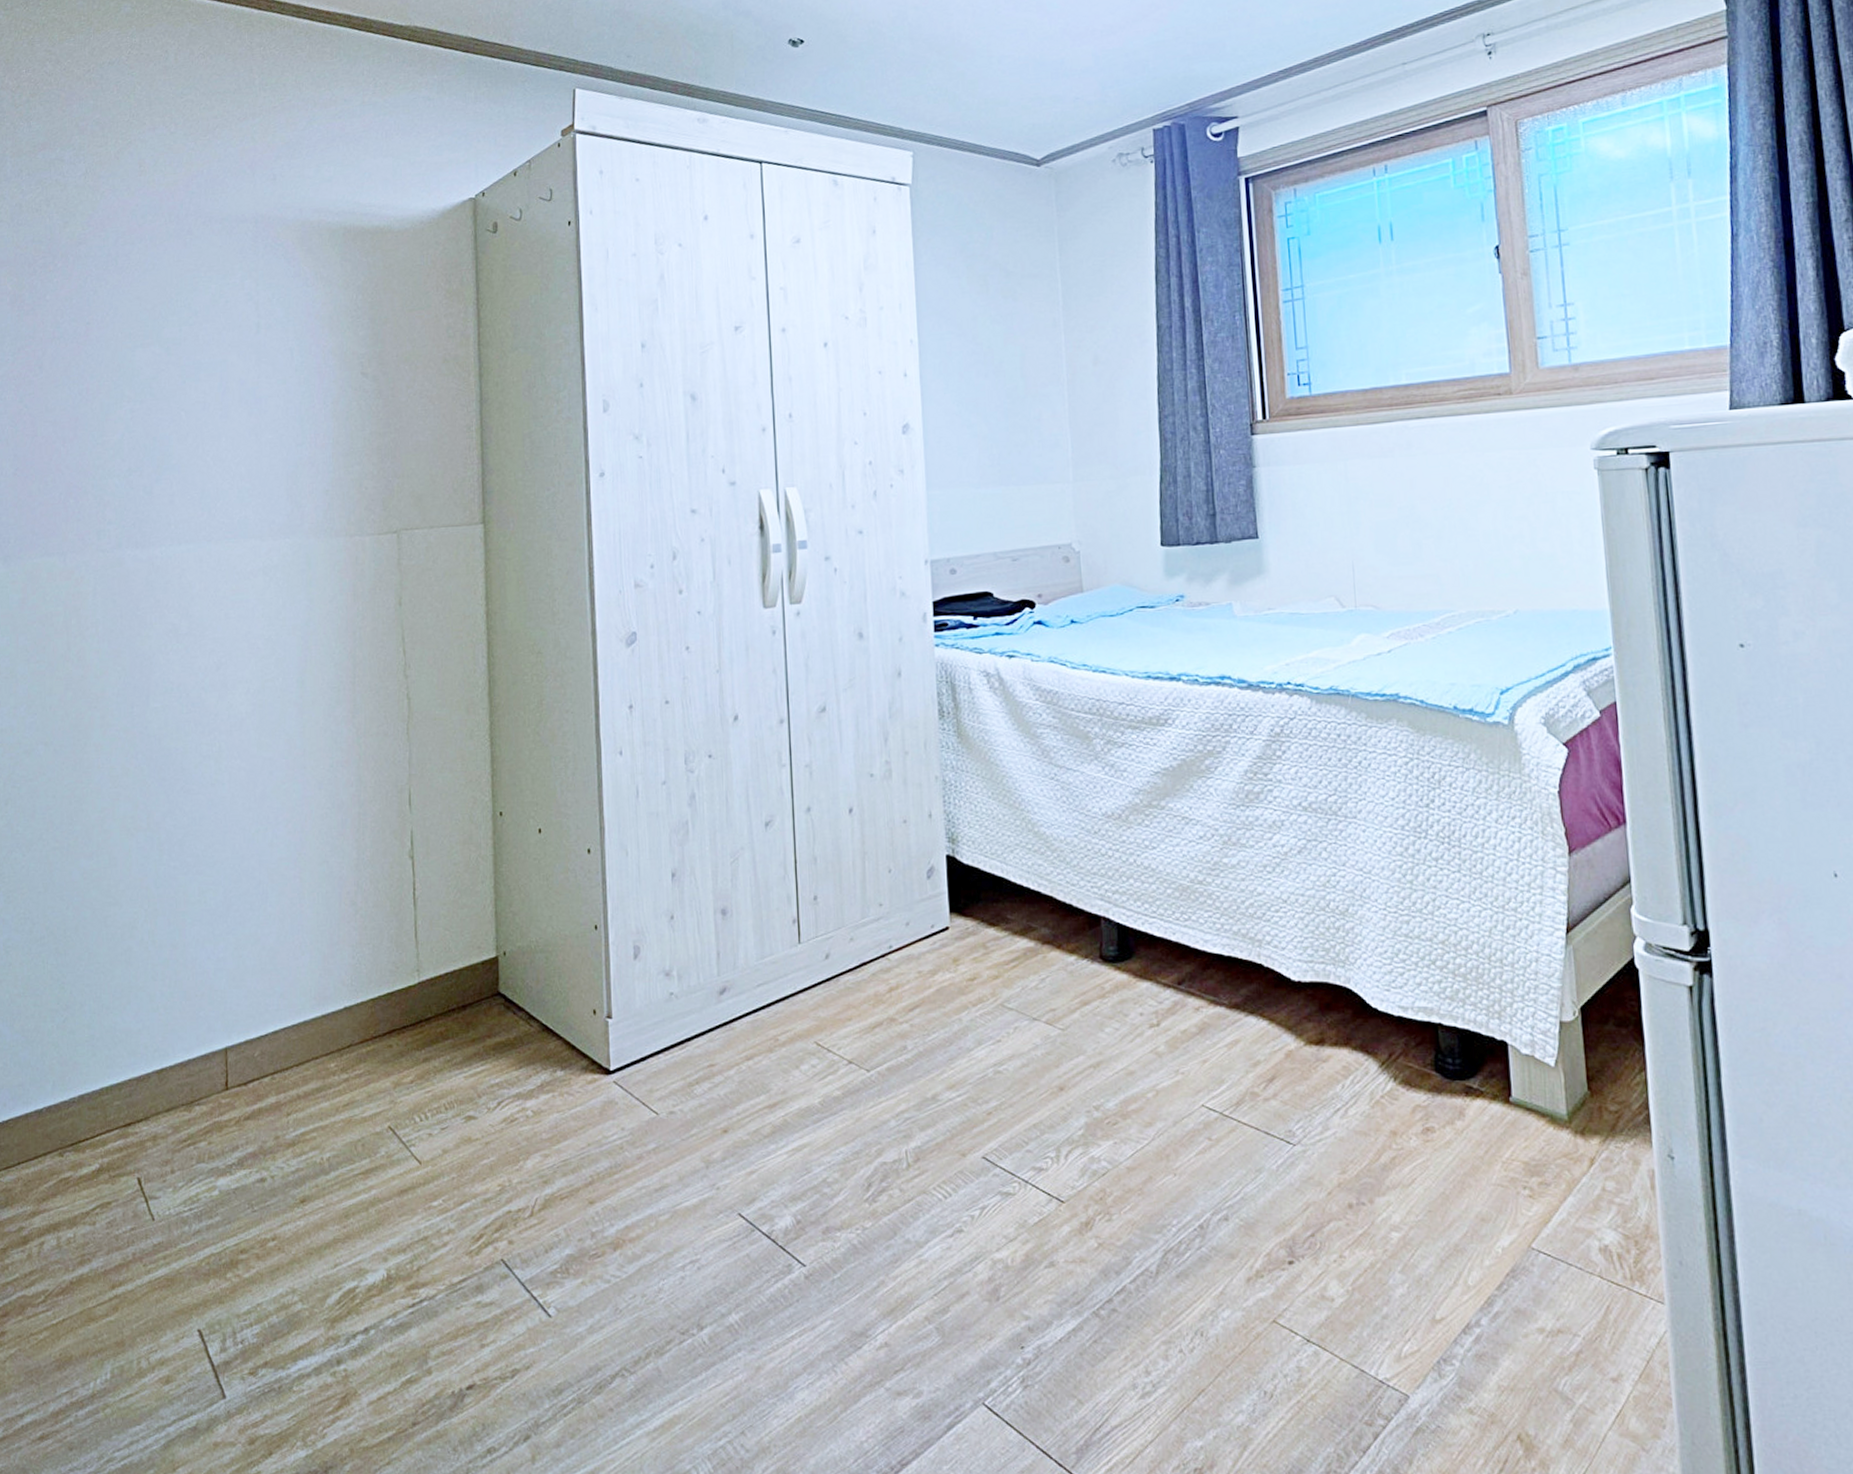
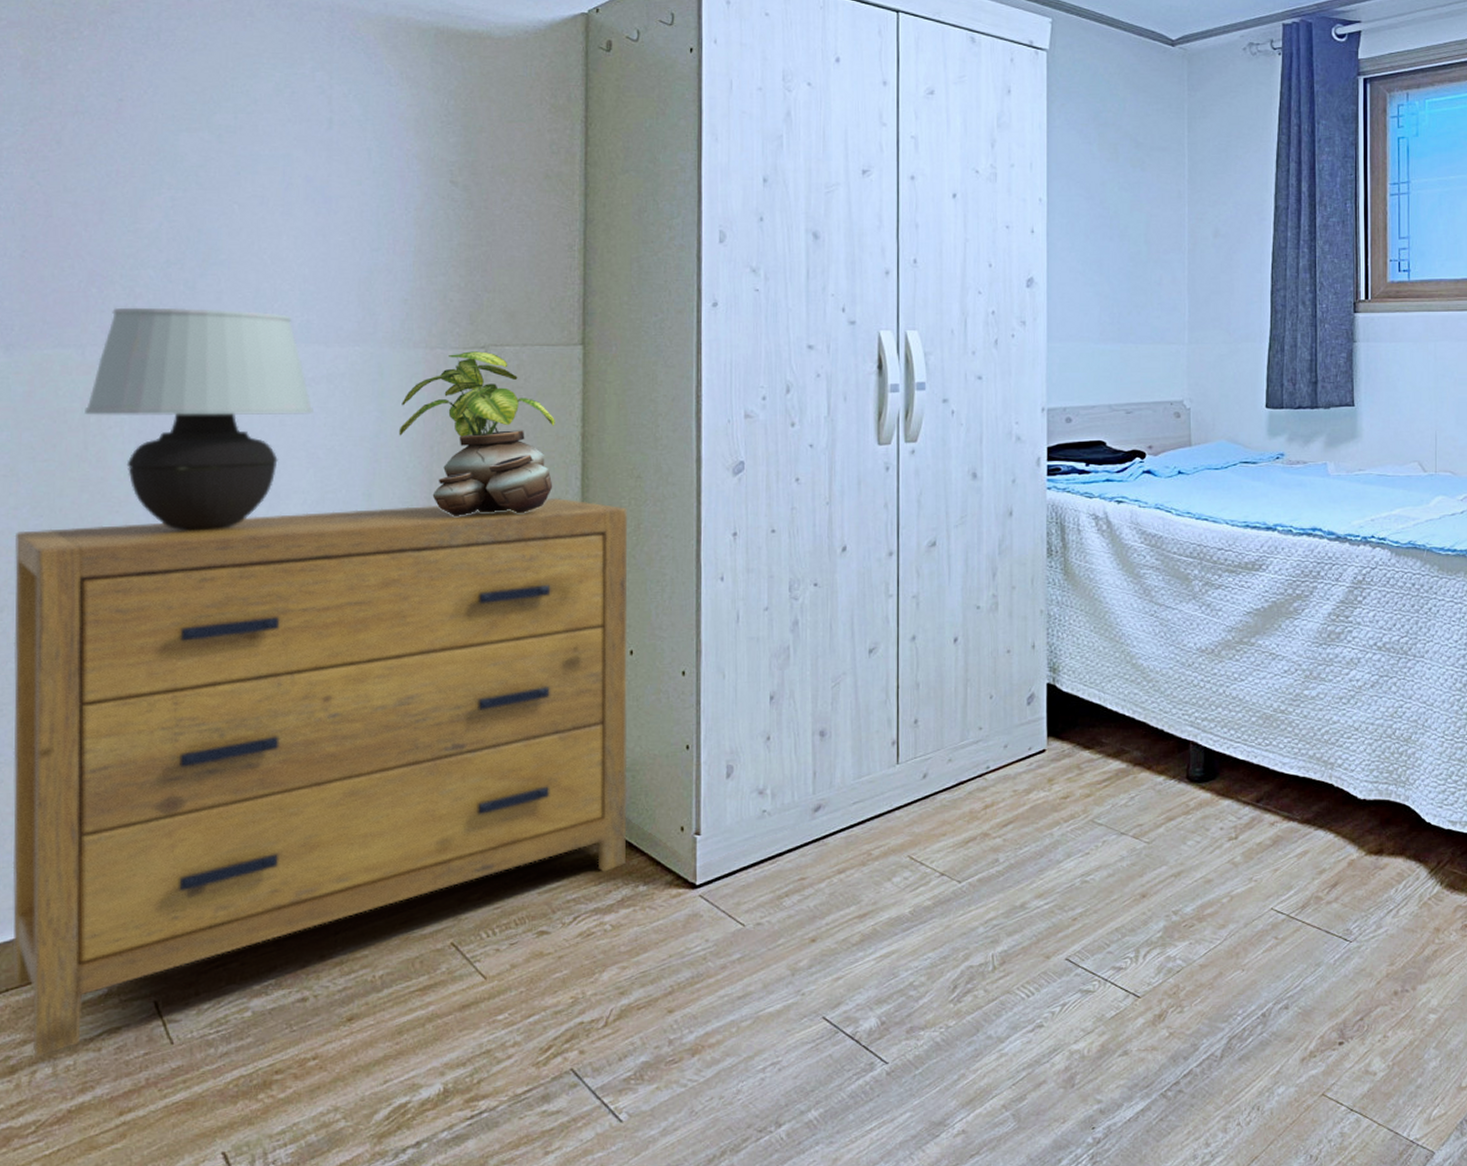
dresser: none [15,676,543,1229] -> present [12,497,628,1057]
table lamp: none [67,511,253,723] -> present [85,307,313,531]
potted plant: none [325,536,462,699] -> present [398,351,555,516]

